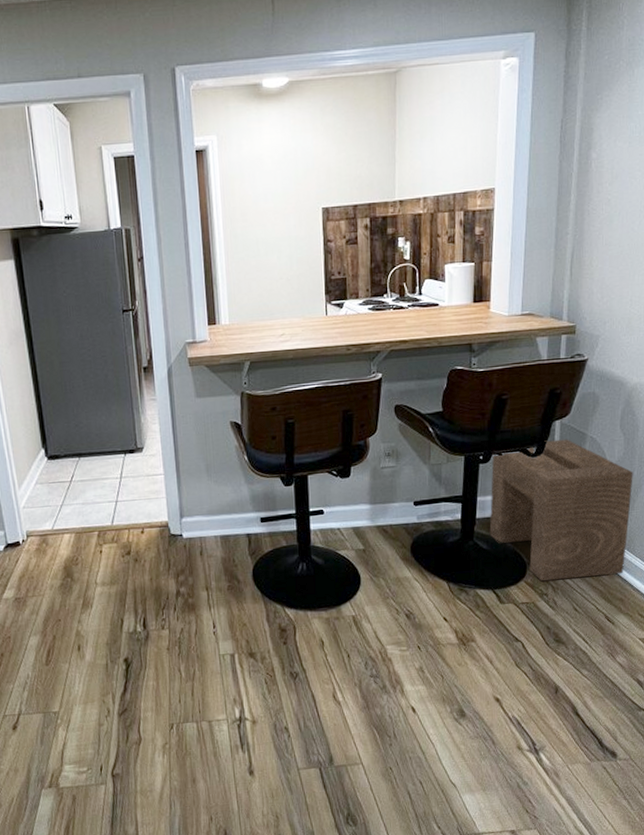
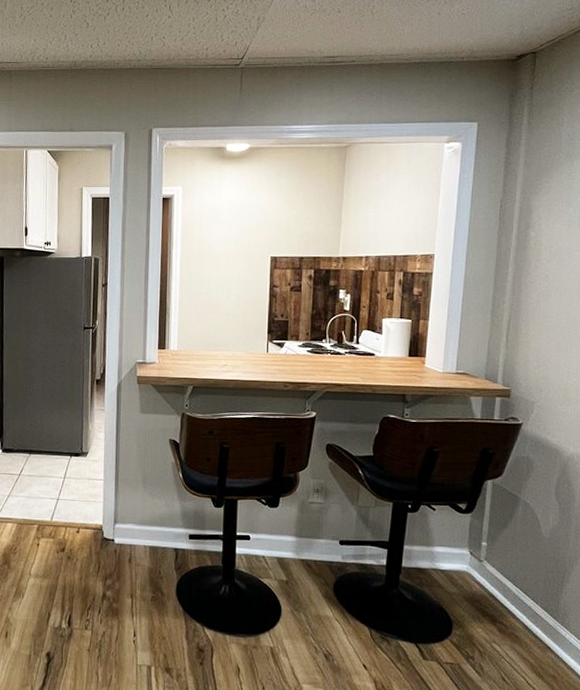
stool: present [489,439,633,582] -> none [415,498,569,649]

